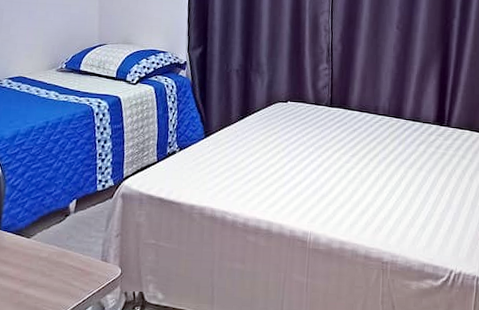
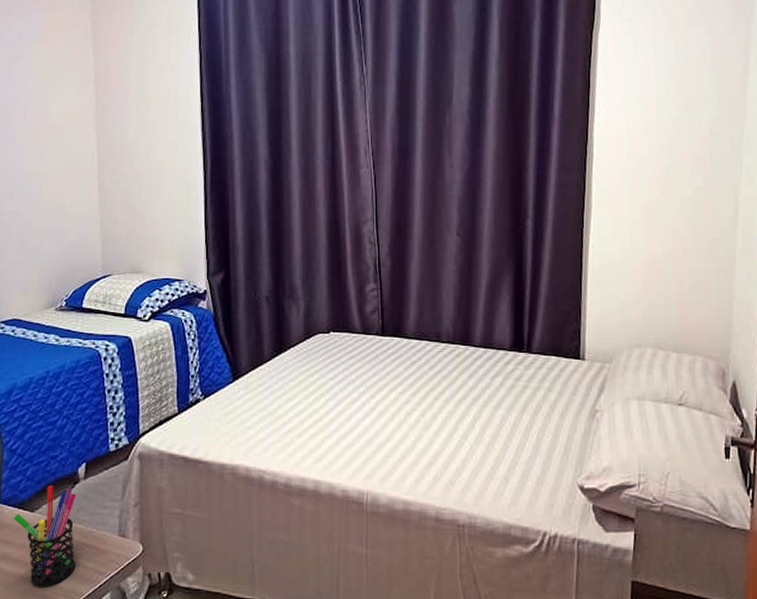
pen holder: none [11,216,67,300] -> present [13,485,76,586]

